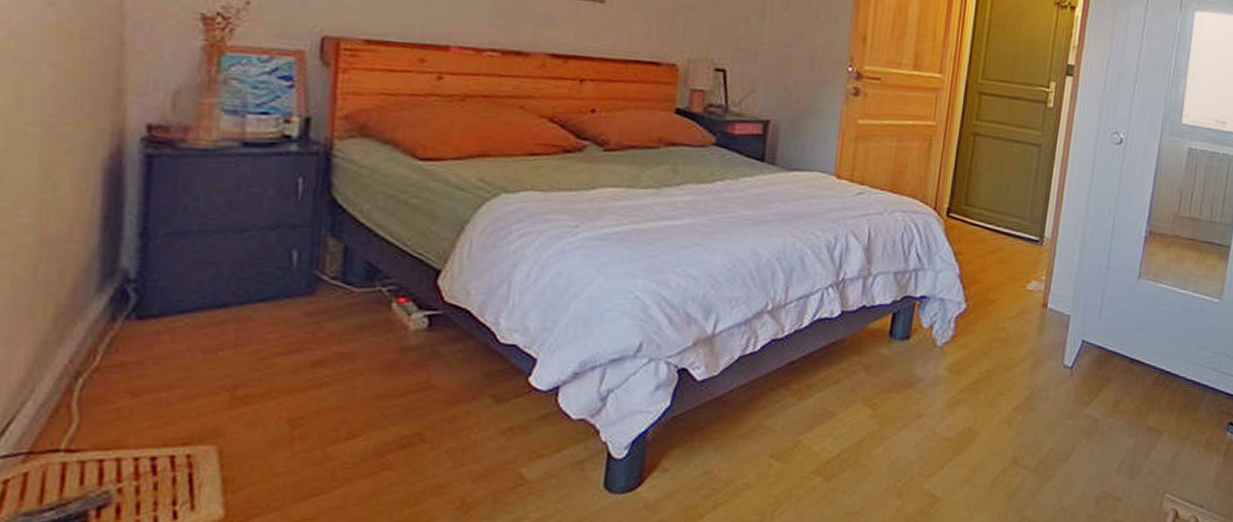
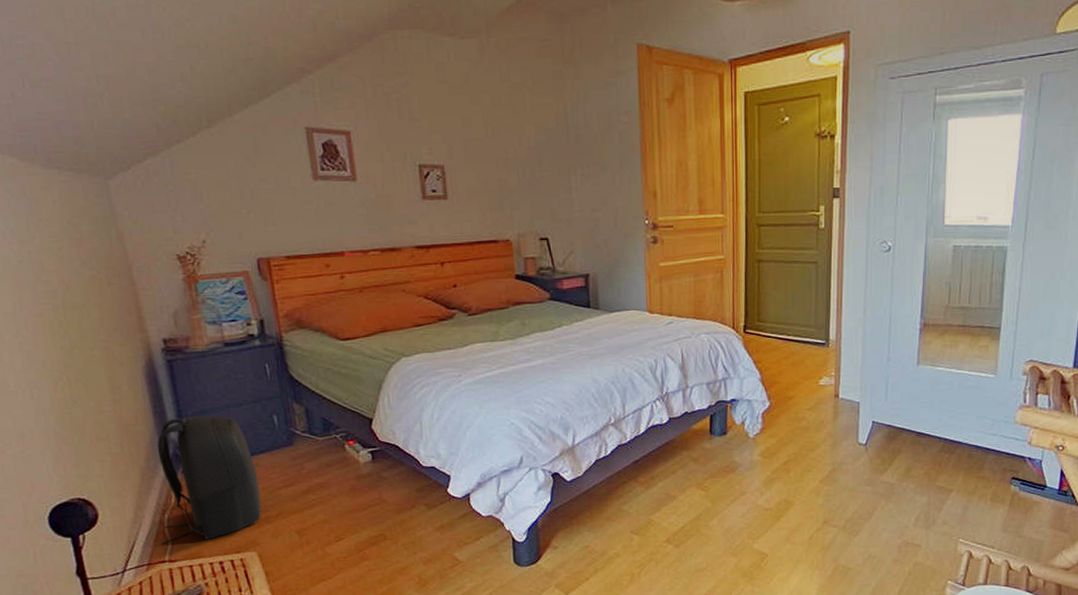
backpack: none [60,234,247,425] -> present [157,414,262,545]

